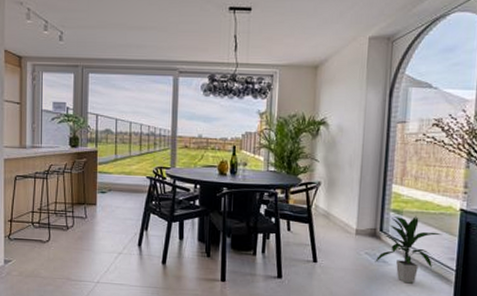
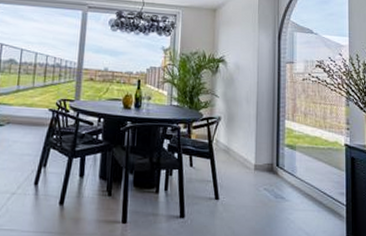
indoor plant: present [375,215,443,284] -> none [273,150,332,220]

